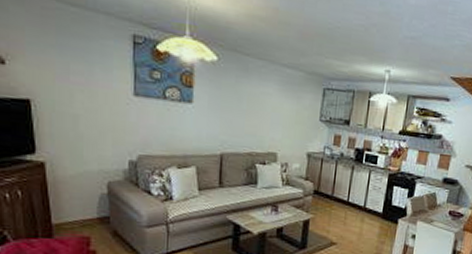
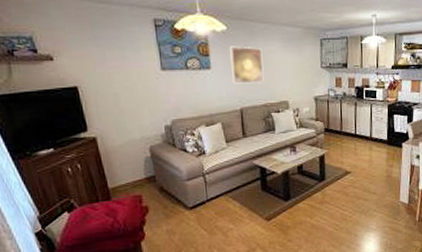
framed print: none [216,80,255,127] -> present [229,46,264,84]

